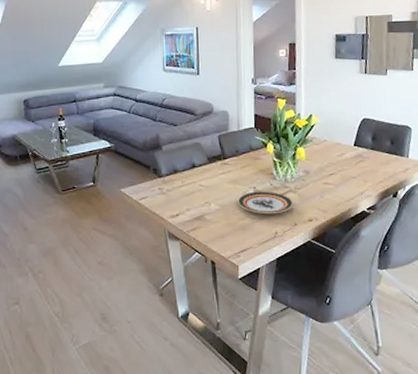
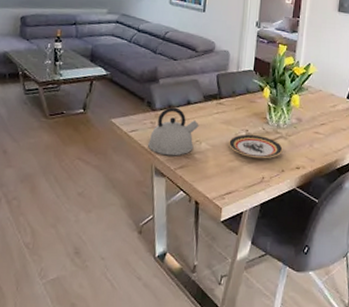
kettle: none [159,172,206,220] -> present [148,107,199,156]

